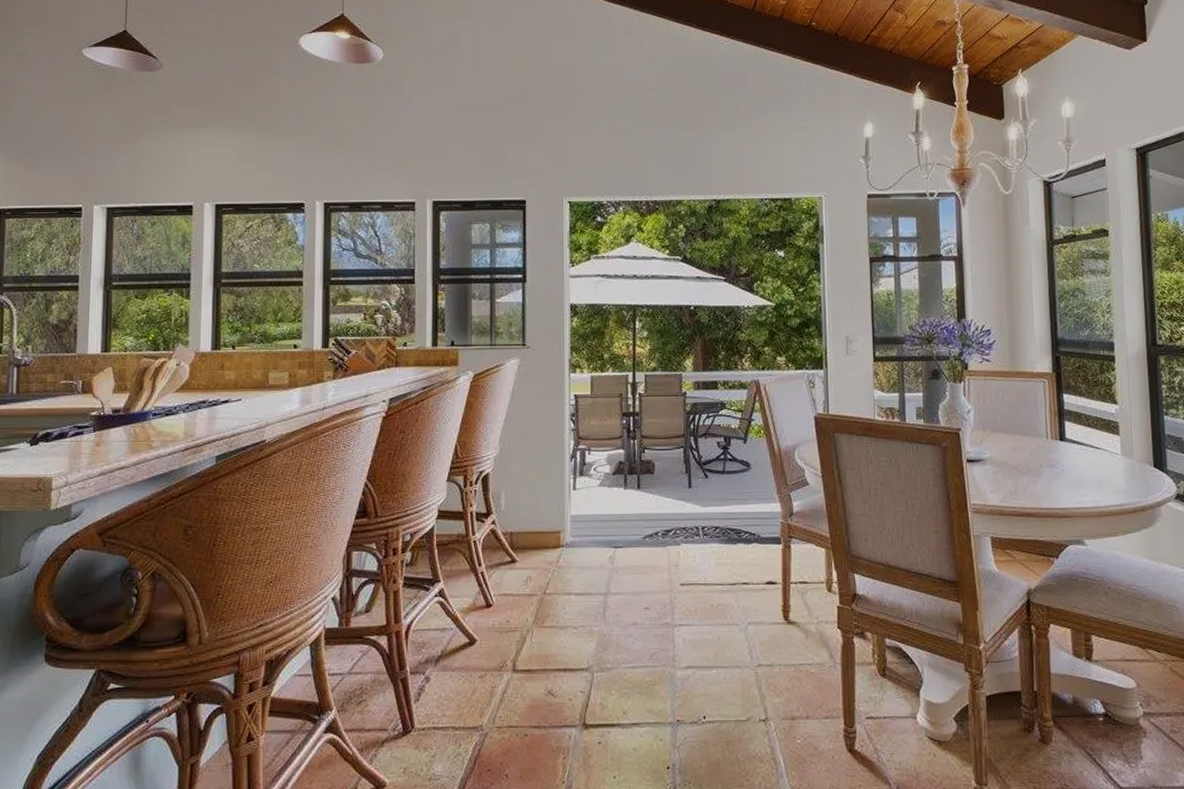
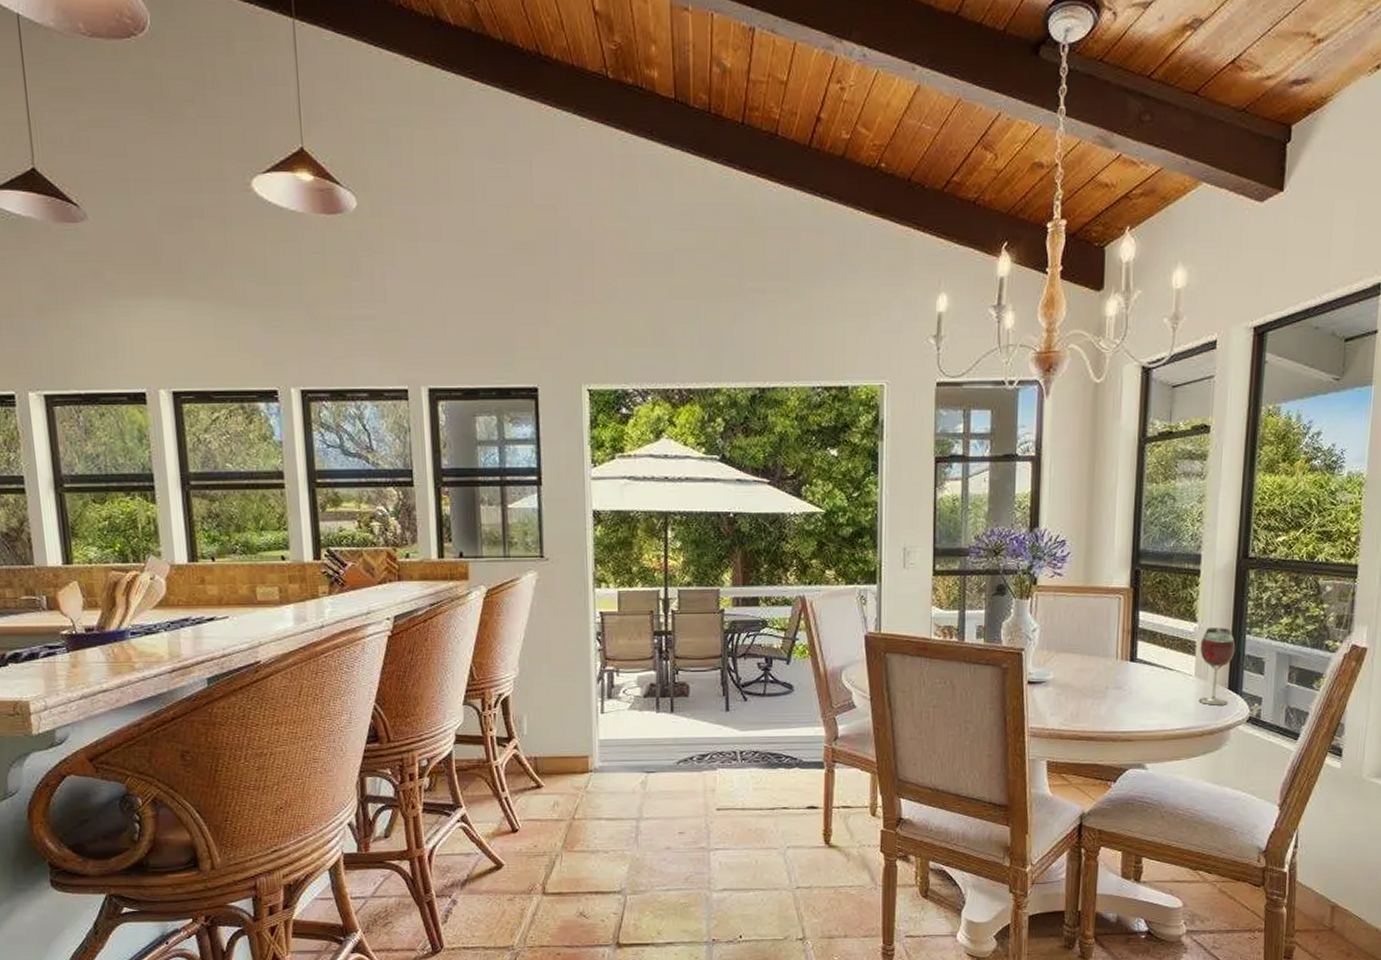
wineglass: none [1123,409,1156,483] -> present [1199,628,1236,706]

